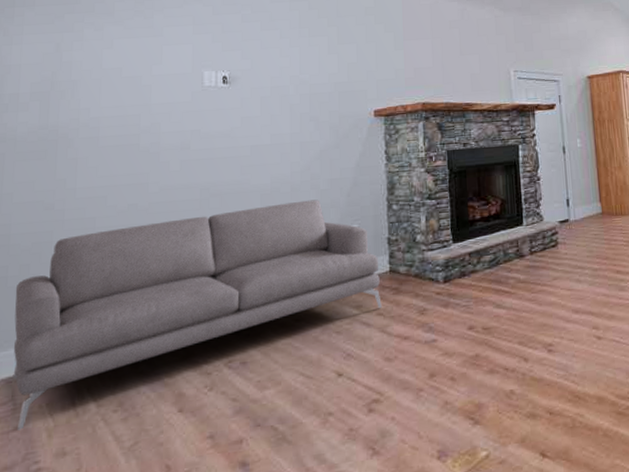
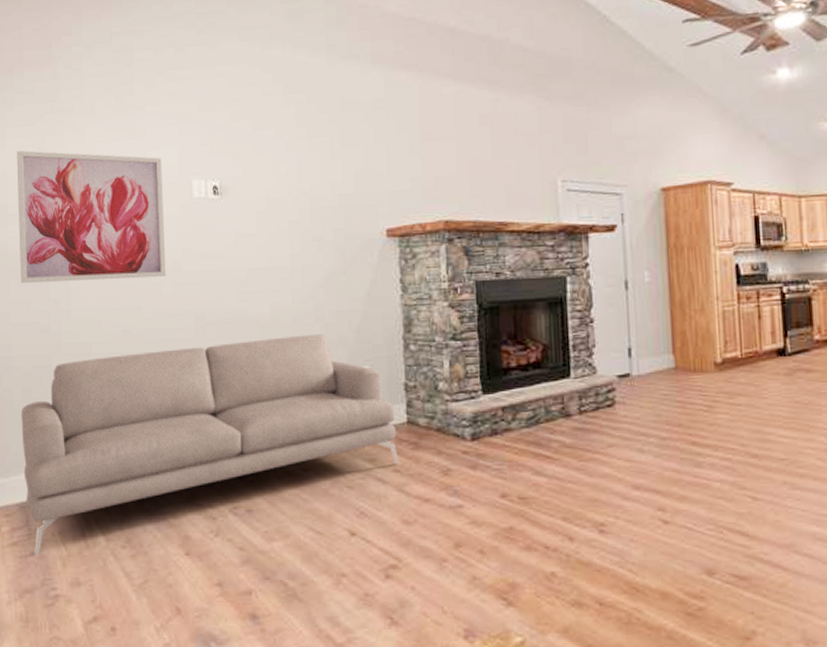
wall art: none [27,45,176,166] -> present [17,150,167,284]

